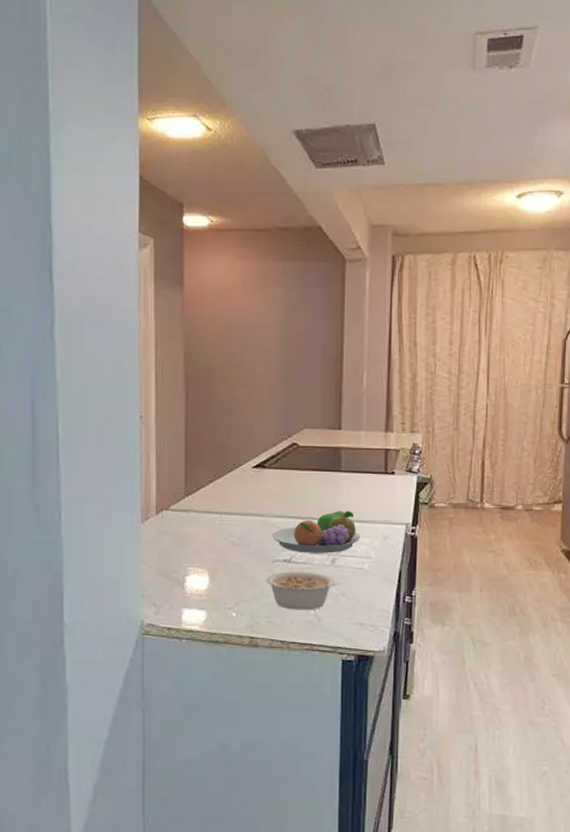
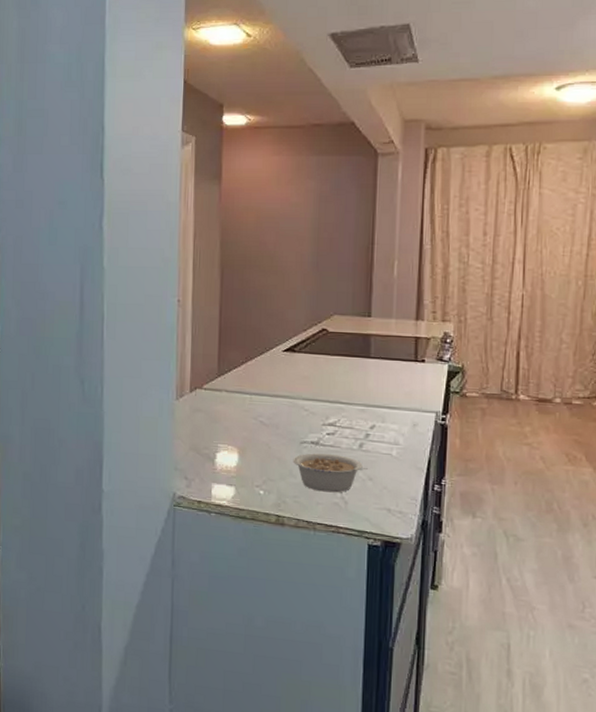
fruit bowl: present [272,510,360,554] -> none [300,395,389,438]

